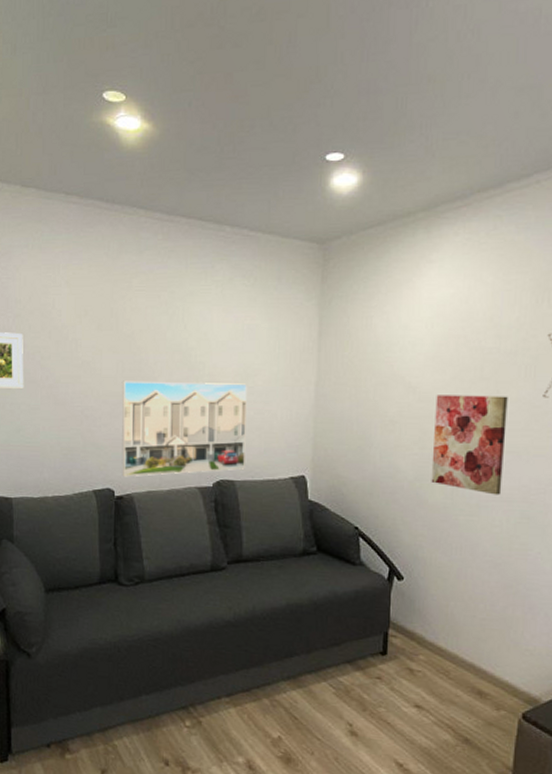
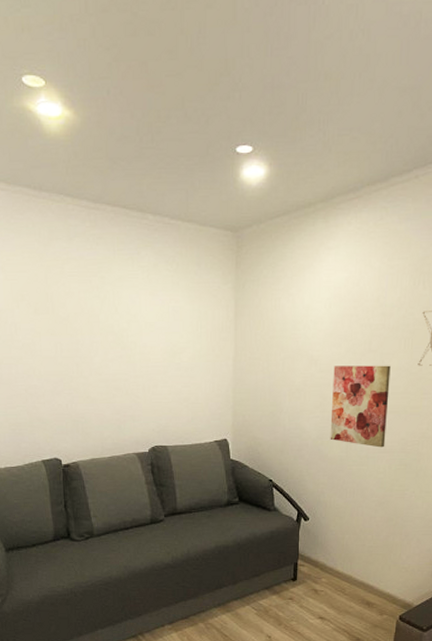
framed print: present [121,380,247,477] -> none [62,360,176,447]

